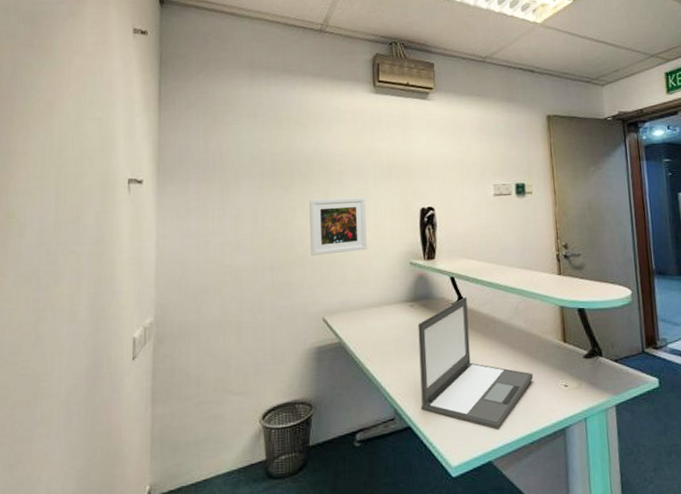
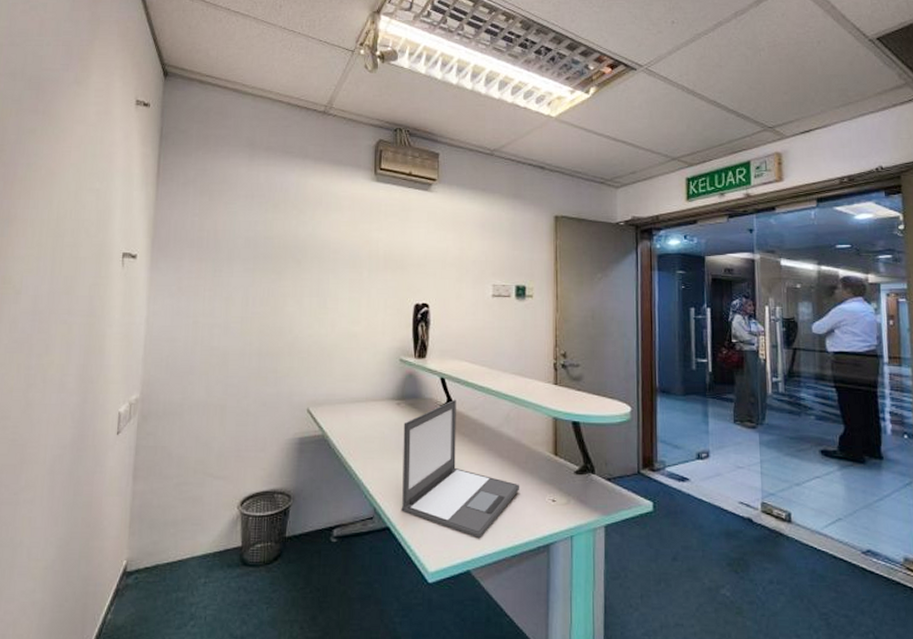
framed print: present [309,197,367,256] -> none [299,287,358,344]

